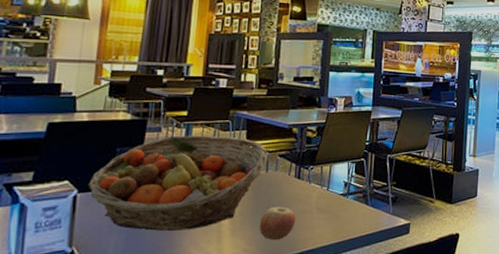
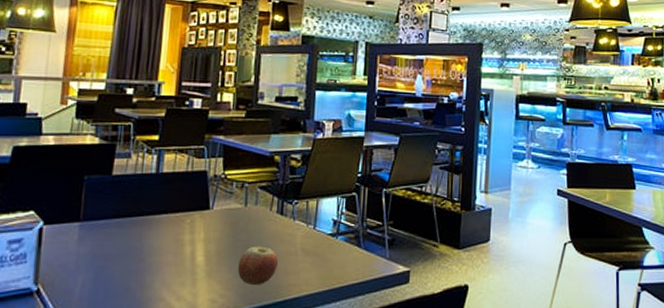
fruit basket: present [88,135,269,231] -> none [54,162,248,270]

